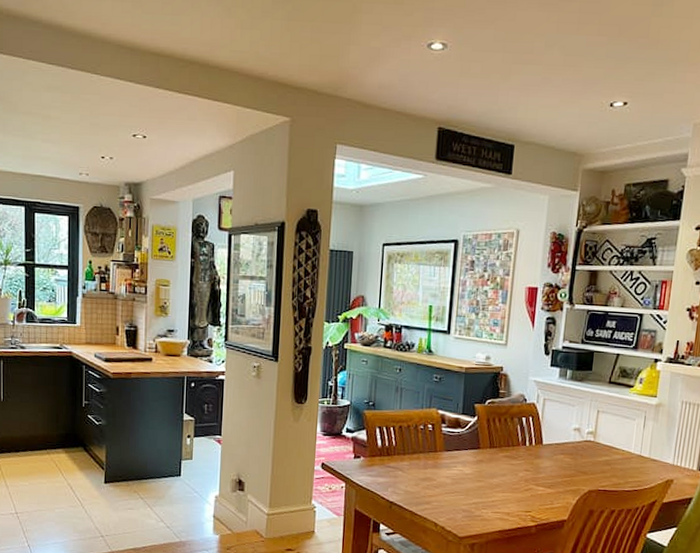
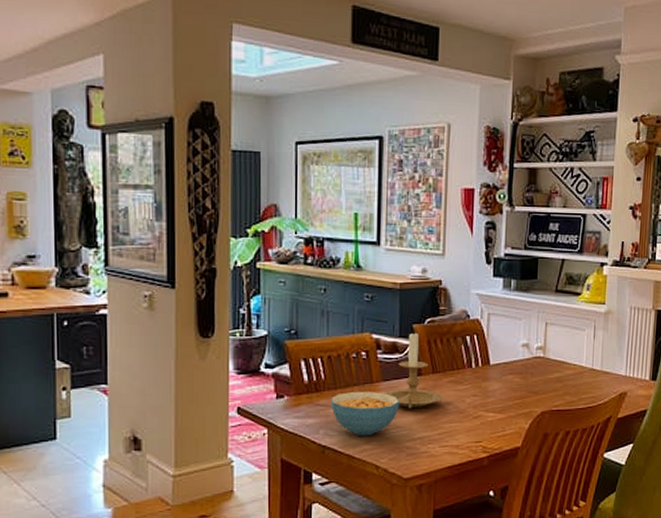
cereal bowl: none [399,458,459,497] -> present [331,392,399,436]
candle holder: none [445,409,497,477] -> present [383,331,442,409]

